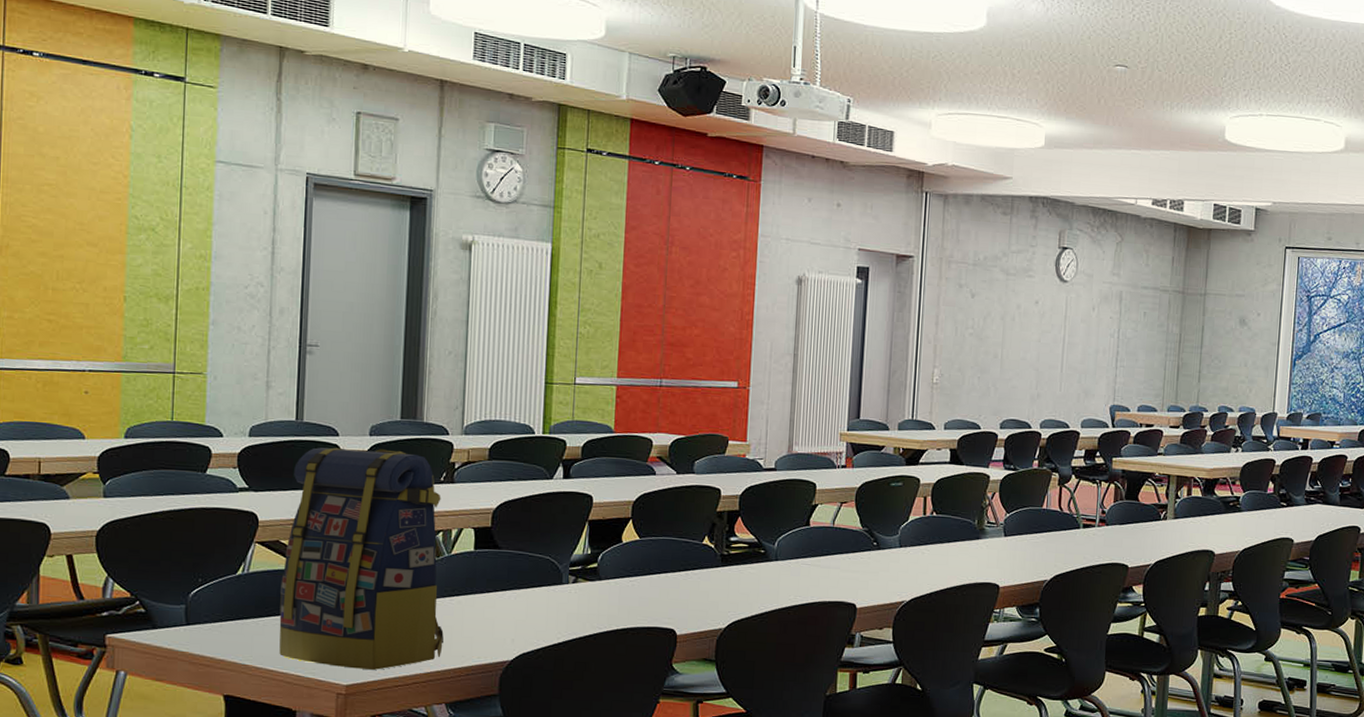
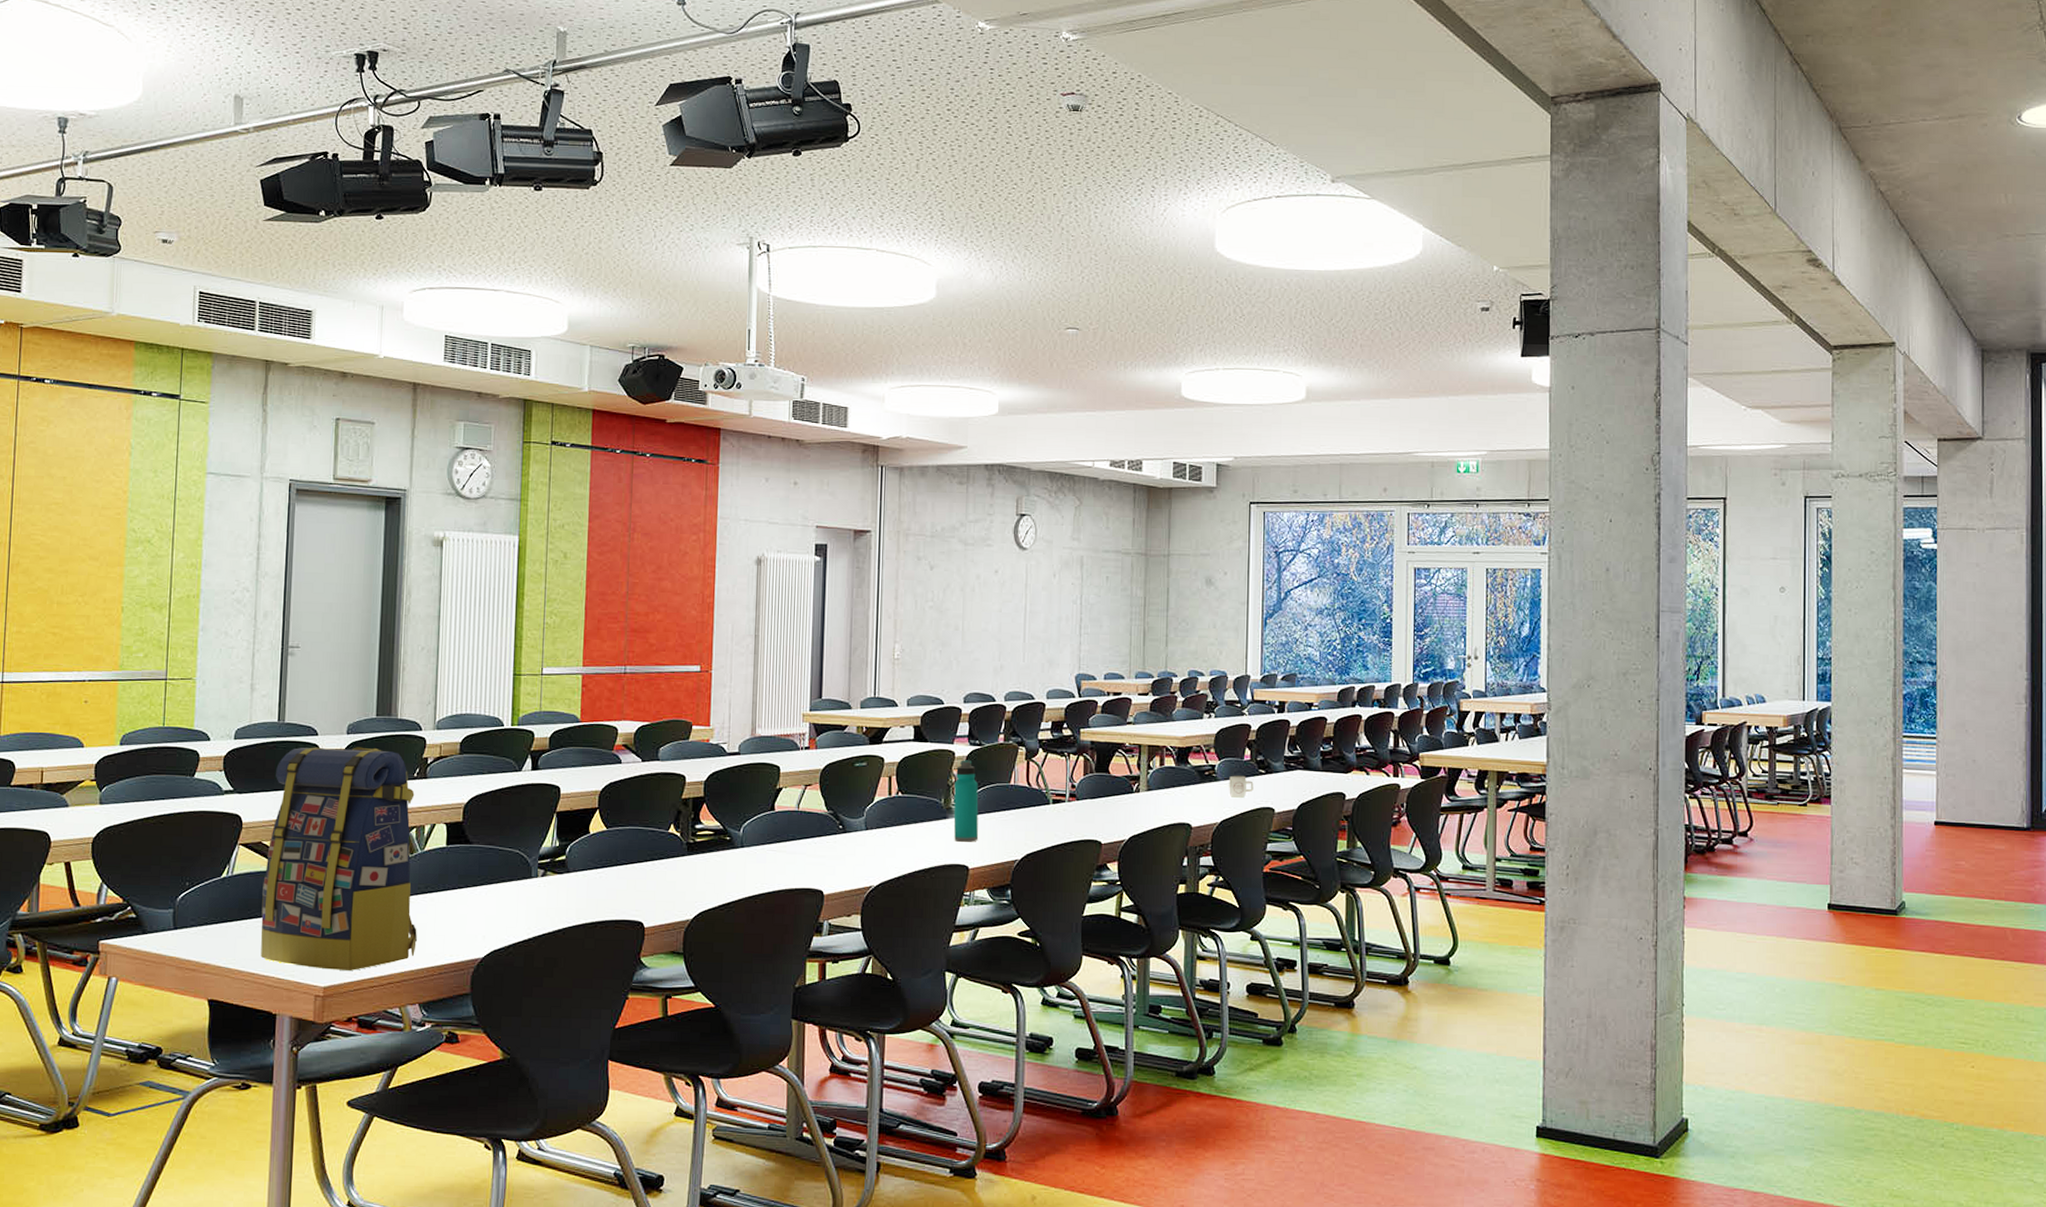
water bottle: none [986,483,1012,562] -> present [953,760,979,842]
mug: none [1251,507,1275,529] -> present [1229,775,1254,799]

